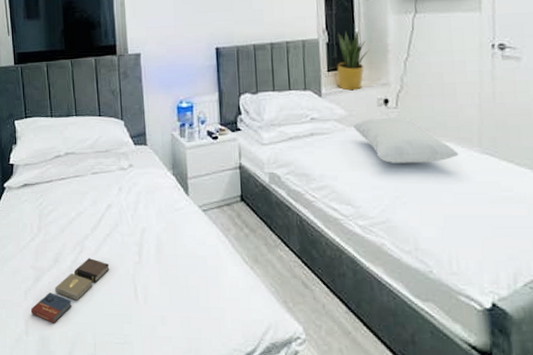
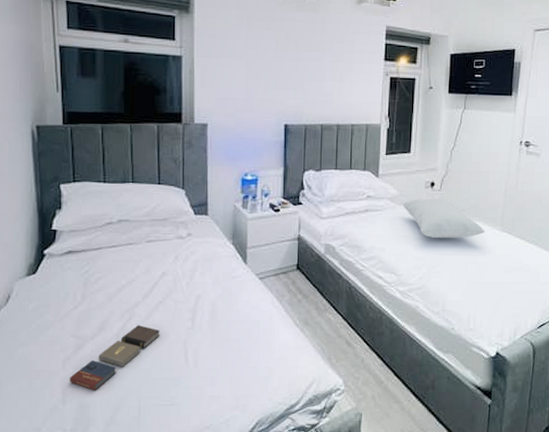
planter: present [336,30,369,91] -> none [393,119,423,173]

